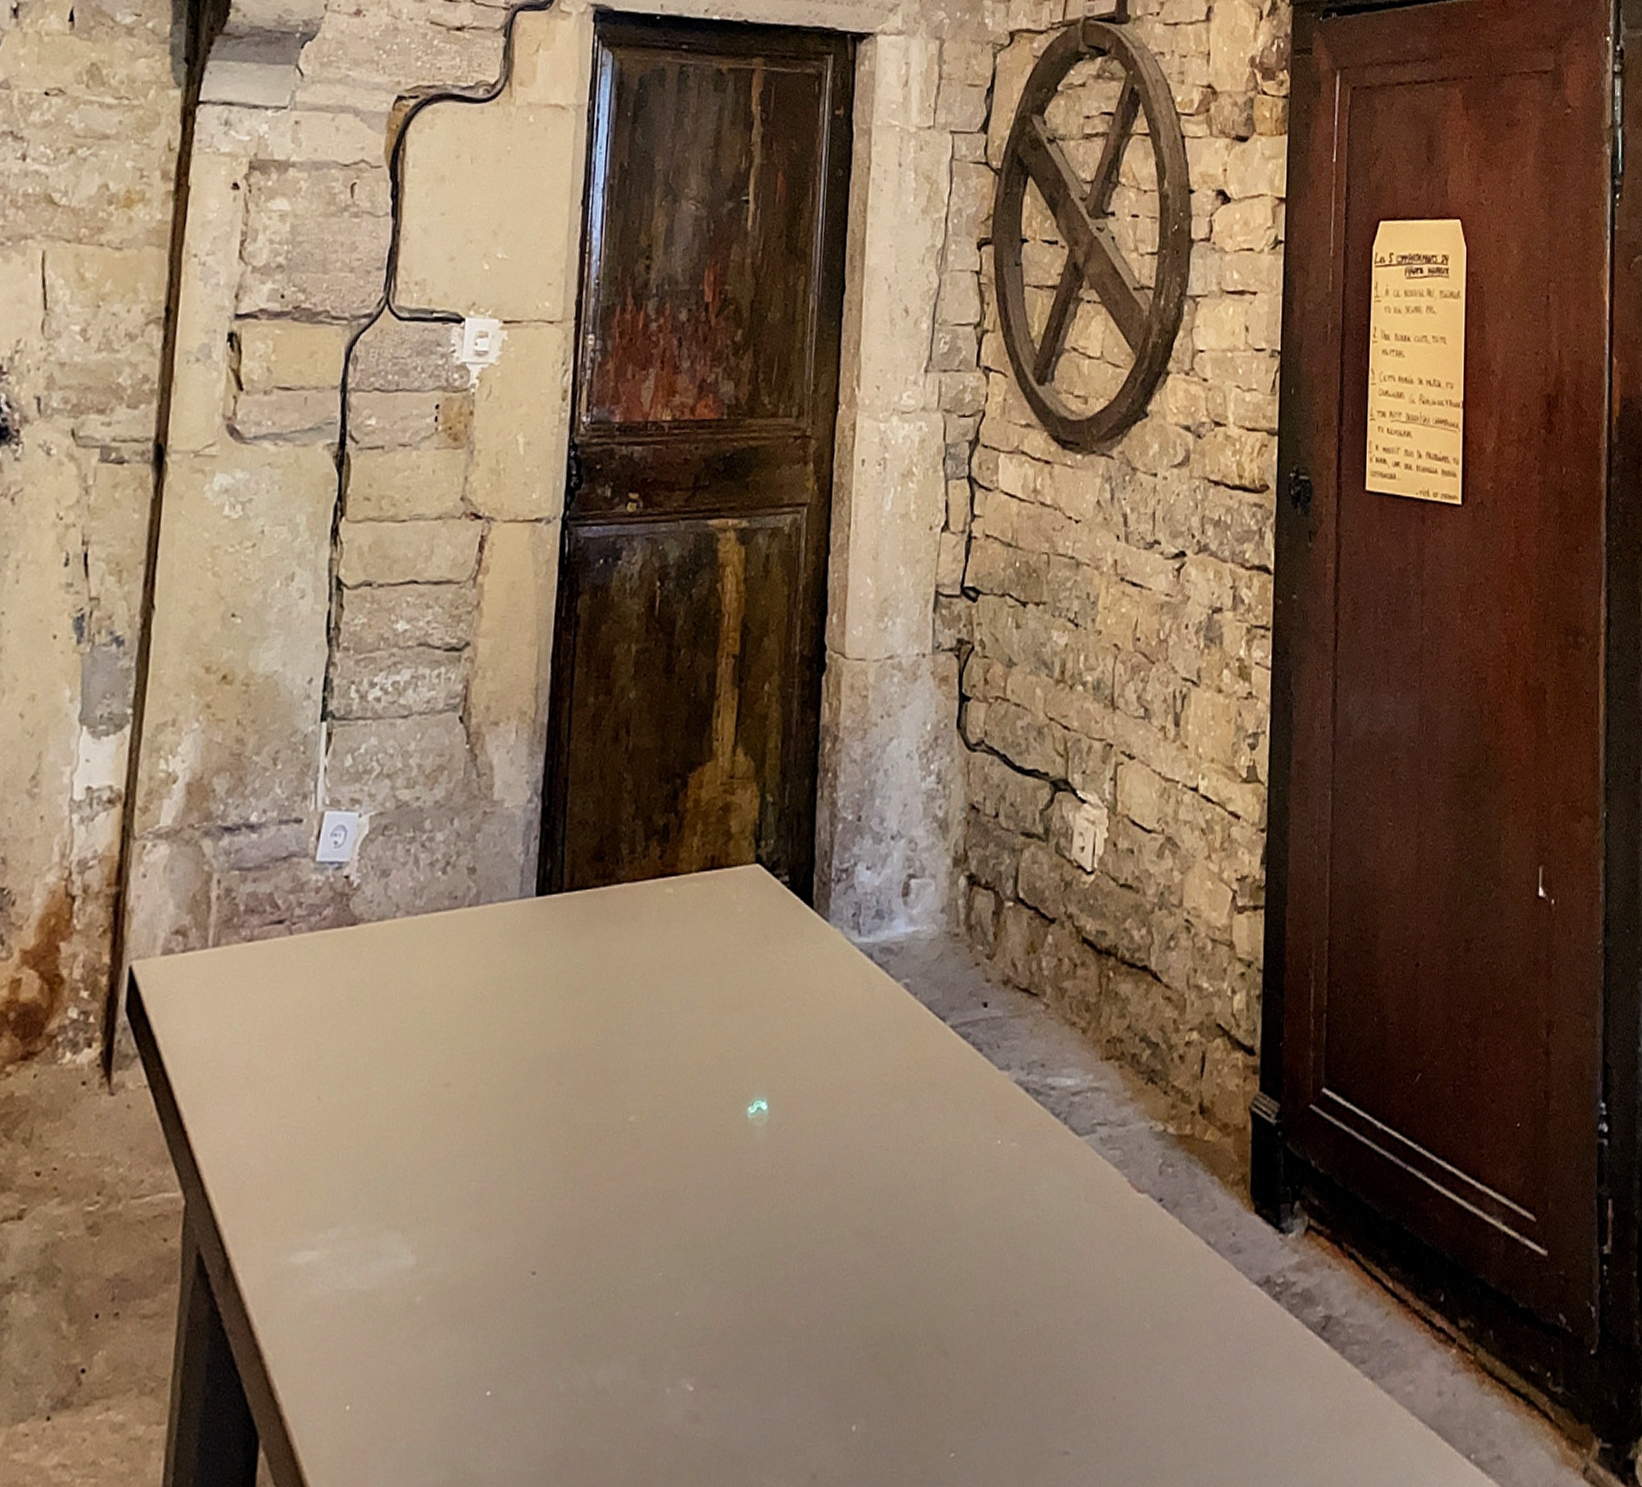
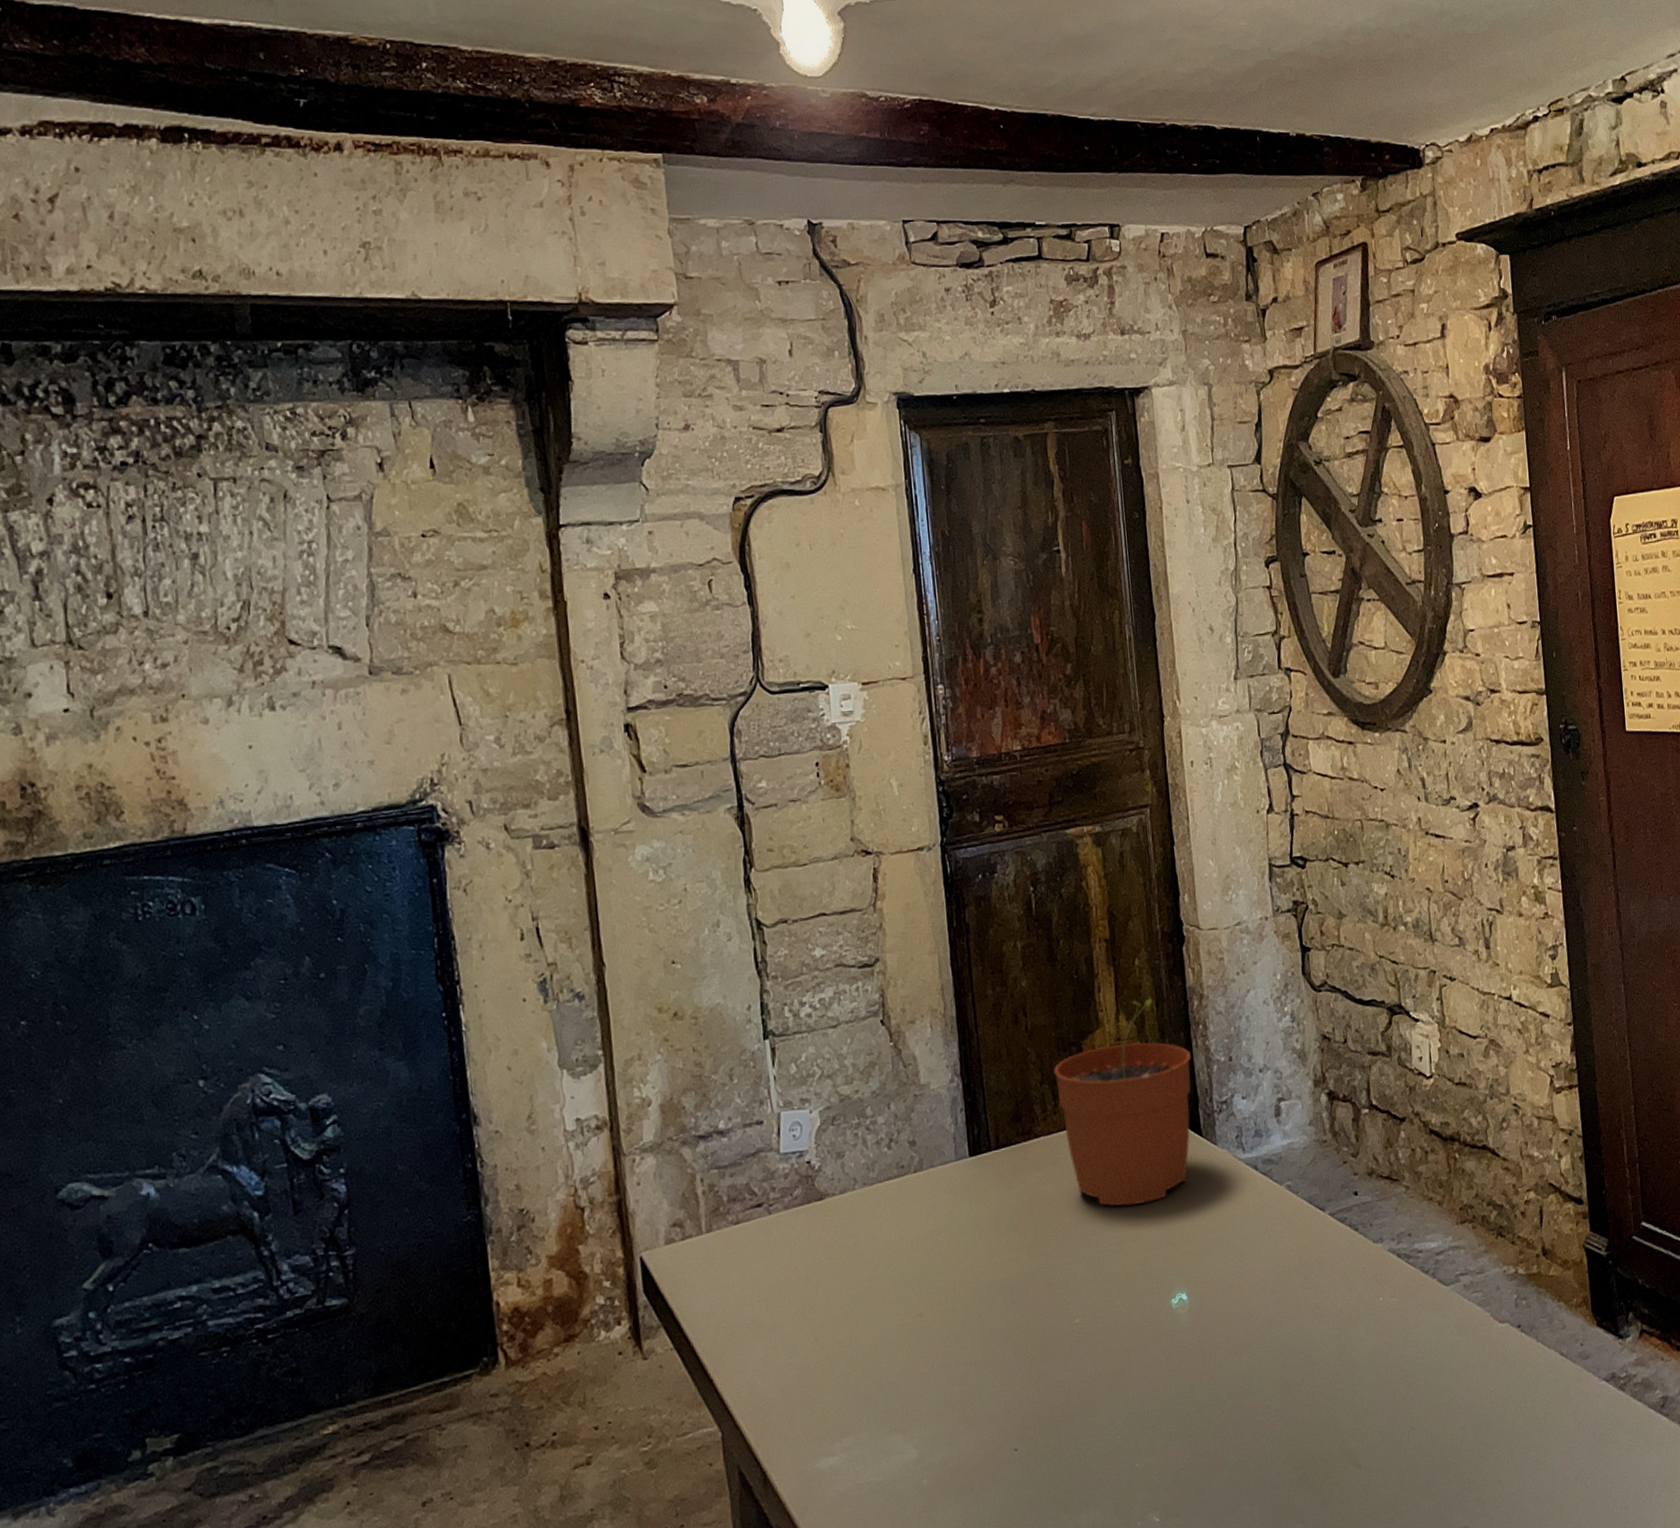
plant pot: none [651,732,814,982] -> present [1054,998,1192,1206]

